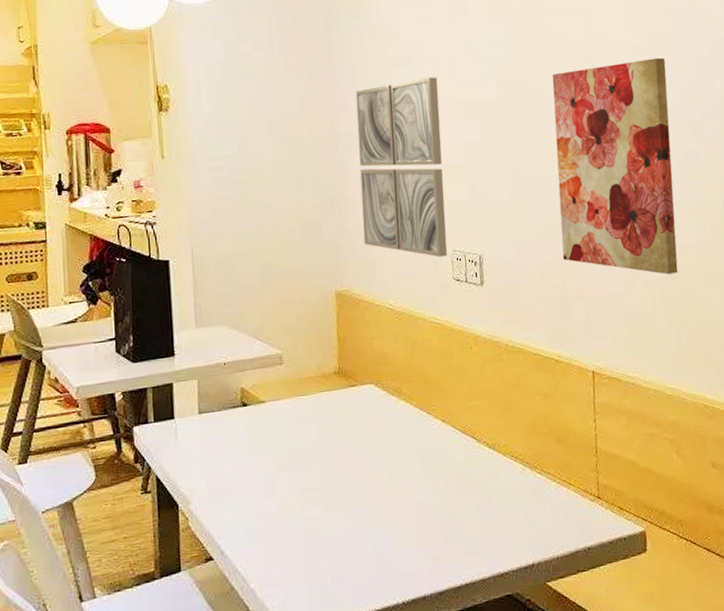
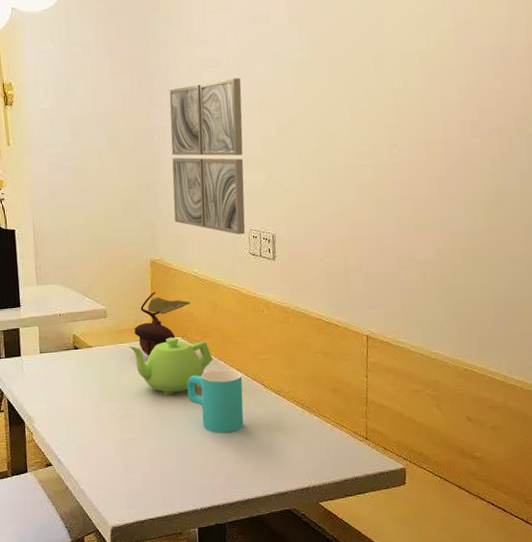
teapot: none [310,385,413,459] -> present [129,337,213,396]
plant: none [317,329,386,410] -> present [134,291,191,356]
cup: none [382,420,453,503] -> present [186,369,244,433]
wall art: present [552,57,678,275] -> none [343,61,450,257]

